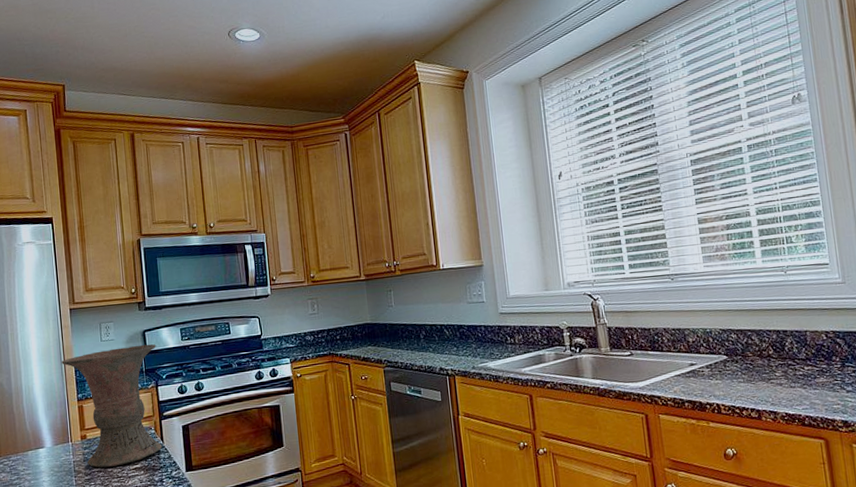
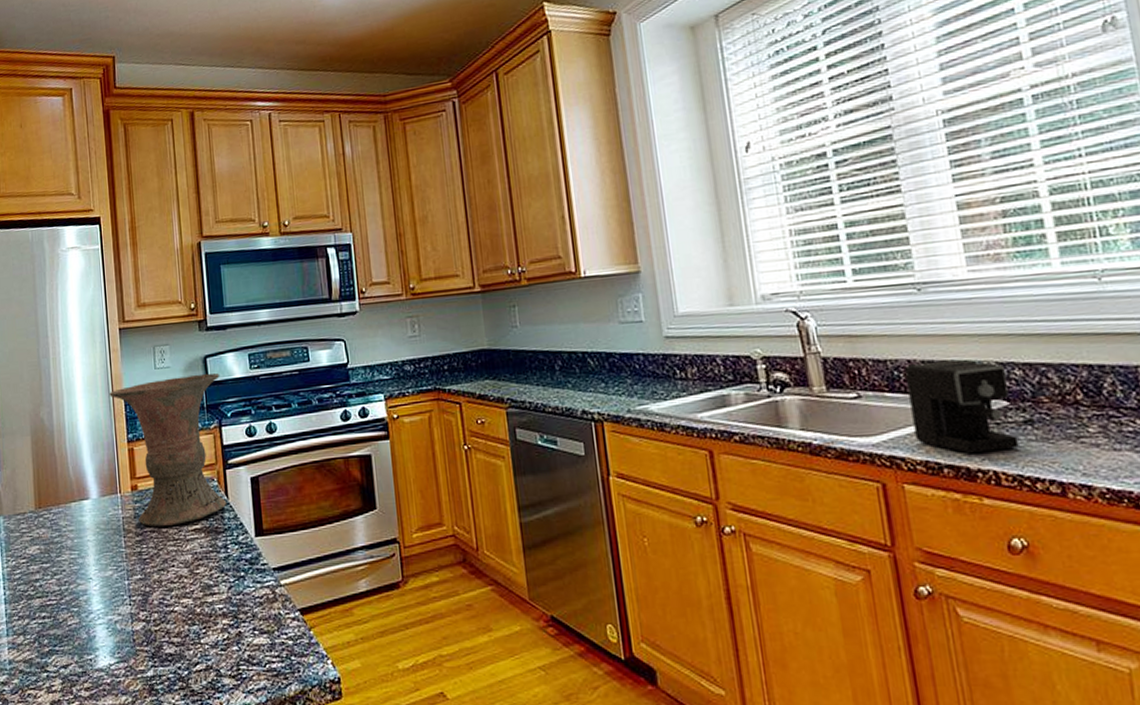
coffee maker: none [662,327,743,393] -> present [905,359,1035,454]

